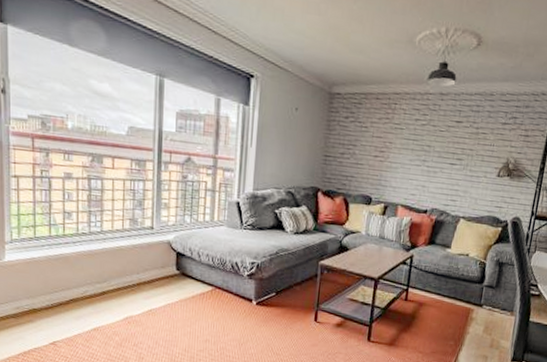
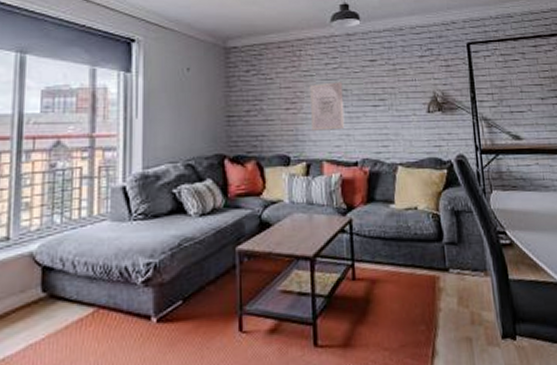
wall art: none [394,137,428,181] -> present [310,82,345,131]

